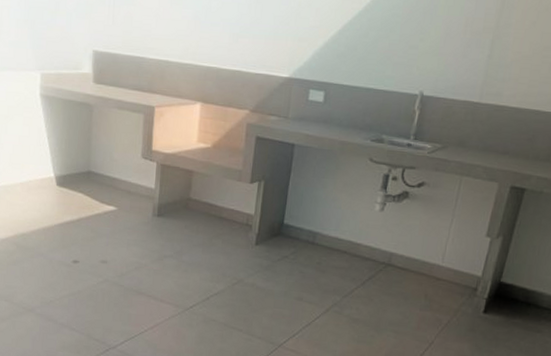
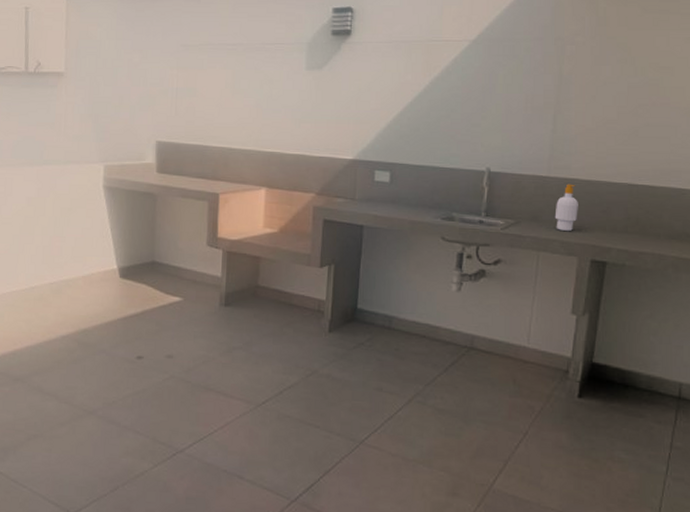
soap bottle: none [481,110,506,157] -> present [554,184,578,231]

